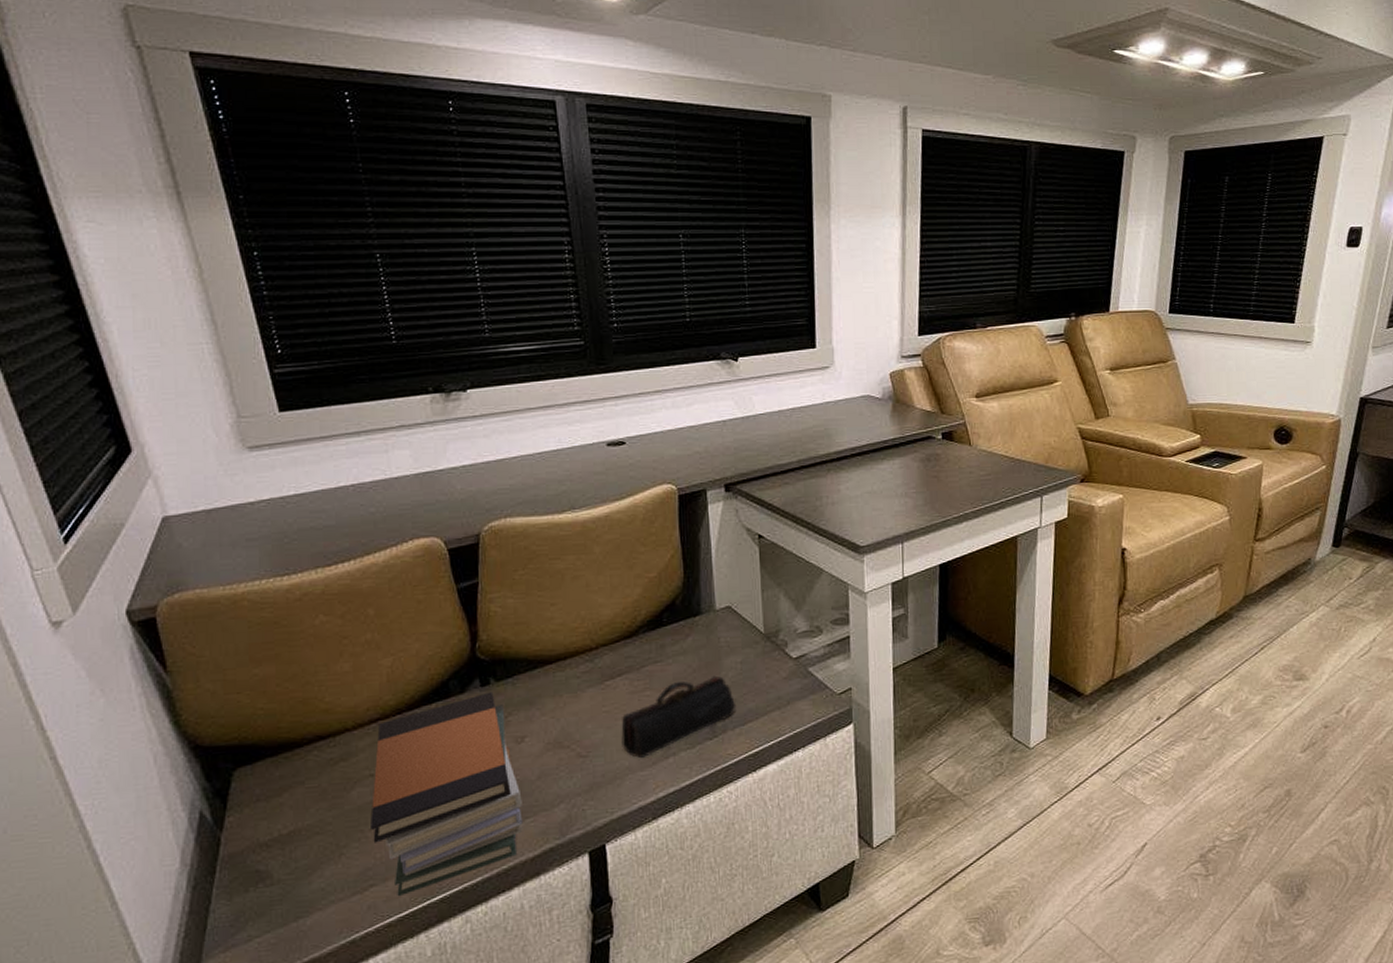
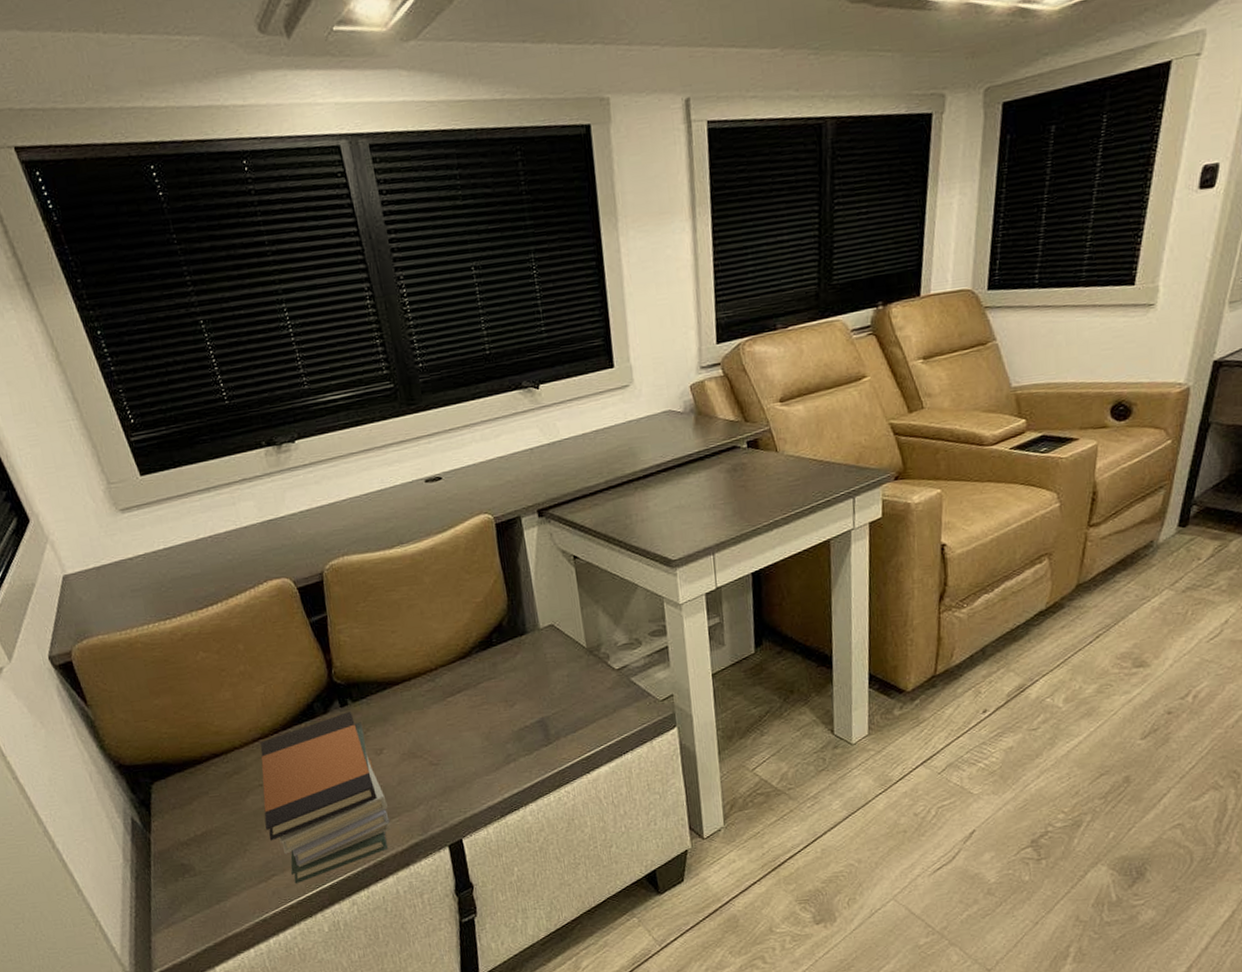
pencil case: present [621,675,737,758] -> none [465,688,567,764]

